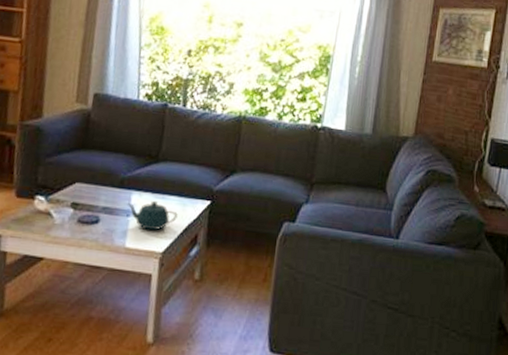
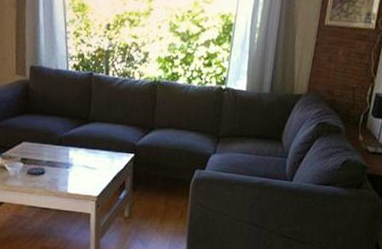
teapot: present [128,200,178,231] -> none [67,154,108,179]

